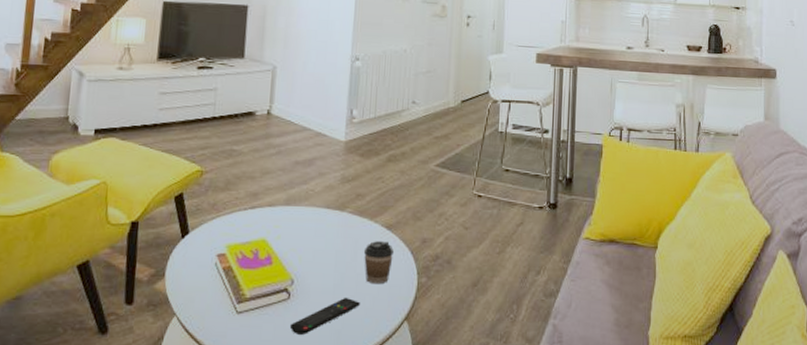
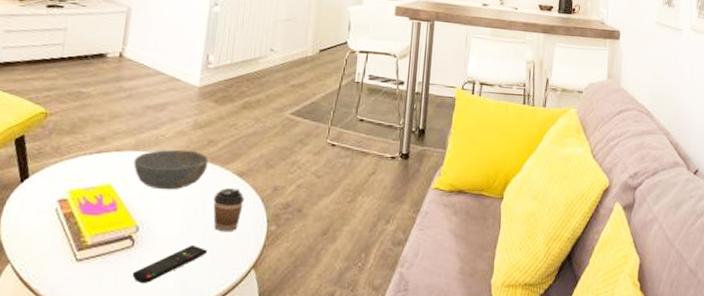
bowl: none [286,203,357,244] -> present [133,149,209,190]

